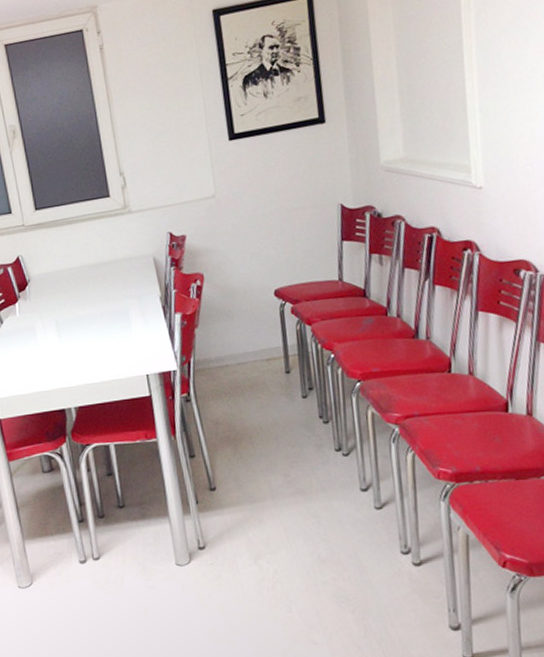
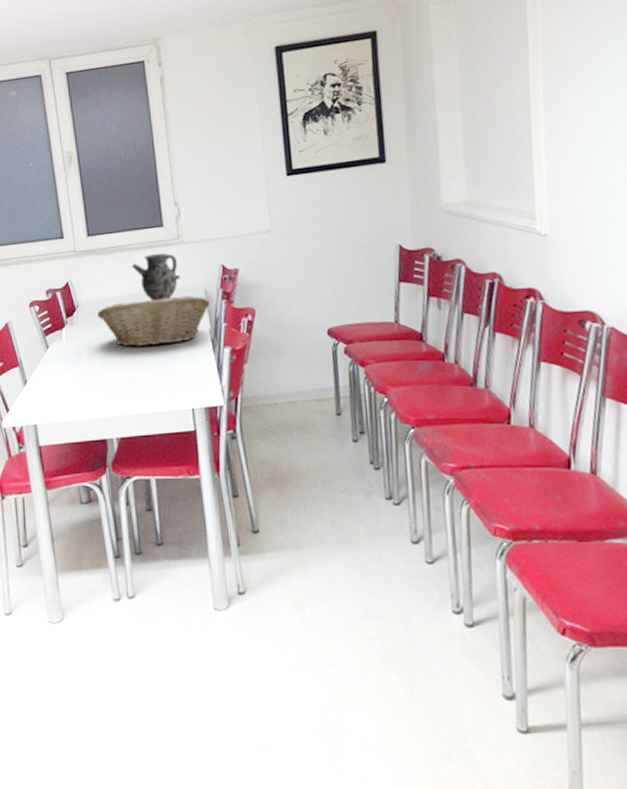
fruit basket: none [48,263,159,318] -> present [96,295,210,347]
ewer: none [80,223,129,272] -> present [131,253,181,302]

